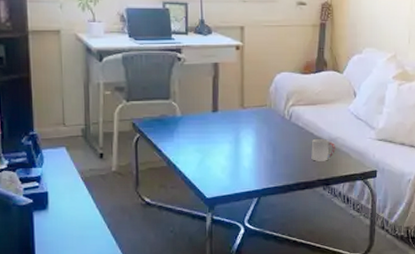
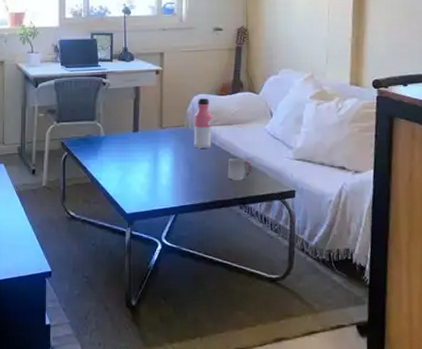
water bottle: none [276,76,296,129] -> present [193,98,213,148]

